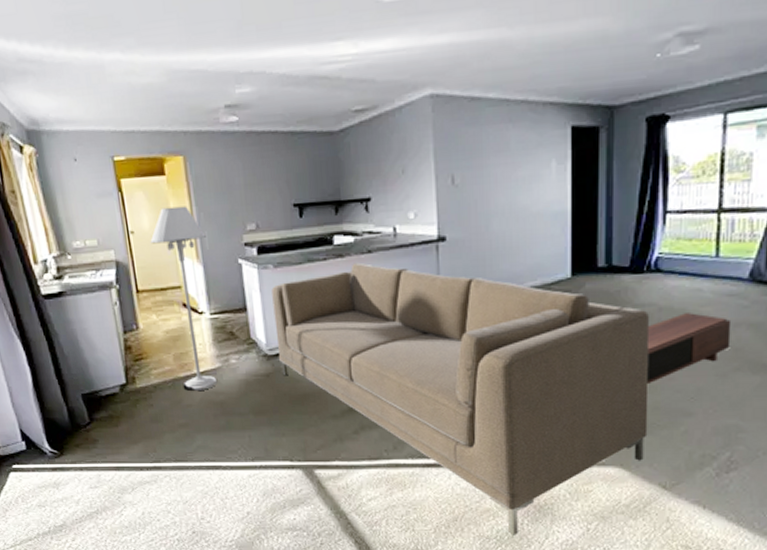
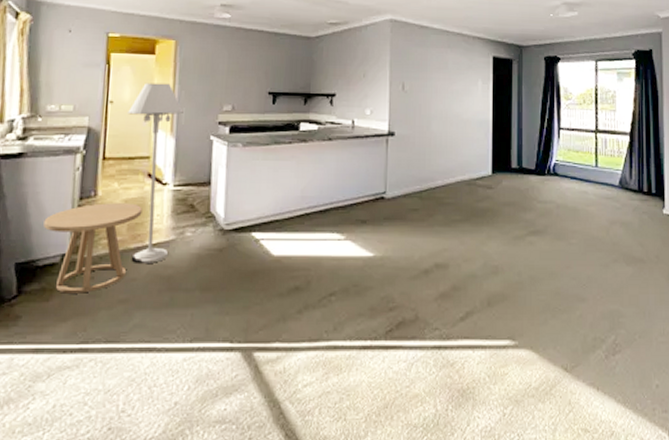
side table: none [97,334,185,420] -> present [43,203,142,293]
sofa: present [272,262,649,535] -> none [234,148,552,423]
tv stand: present [646,313,732,385] -> none [549,211,610,272]

